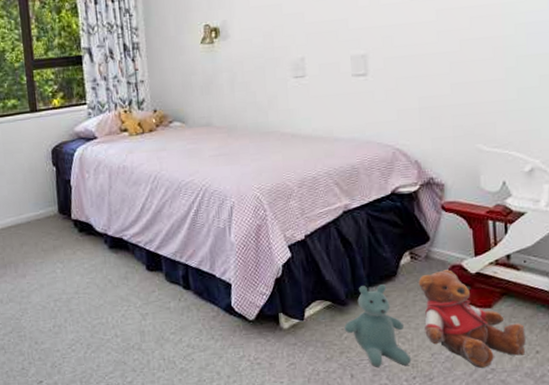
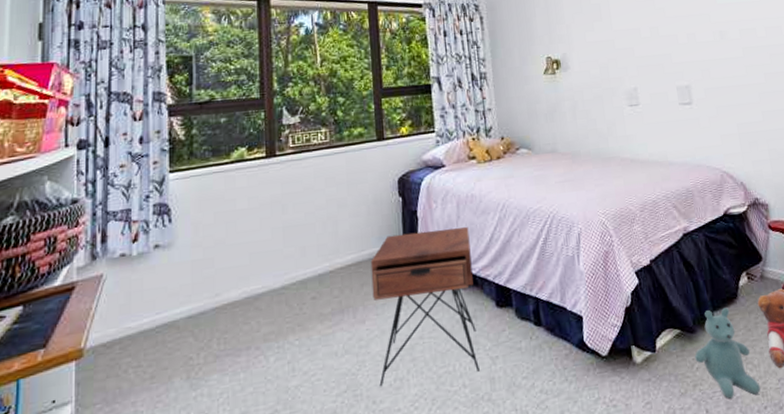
nightstand: none [28,197,130,331] -> present [370,227,480,387]

